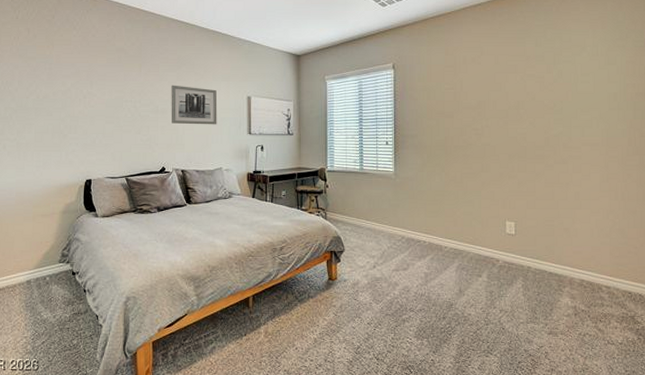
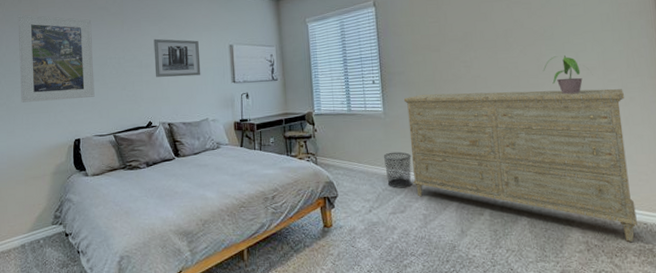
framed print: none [32,50,109,140] -> present [18,14,95,103]
waste bin: none [391,212,418,247] -> present [383,151,412,189]
dresser: none [414,158,623,310] -> present [403,88,637,243]
potted plant: none [549,129,592,168] -> present [543,54,589,95]

